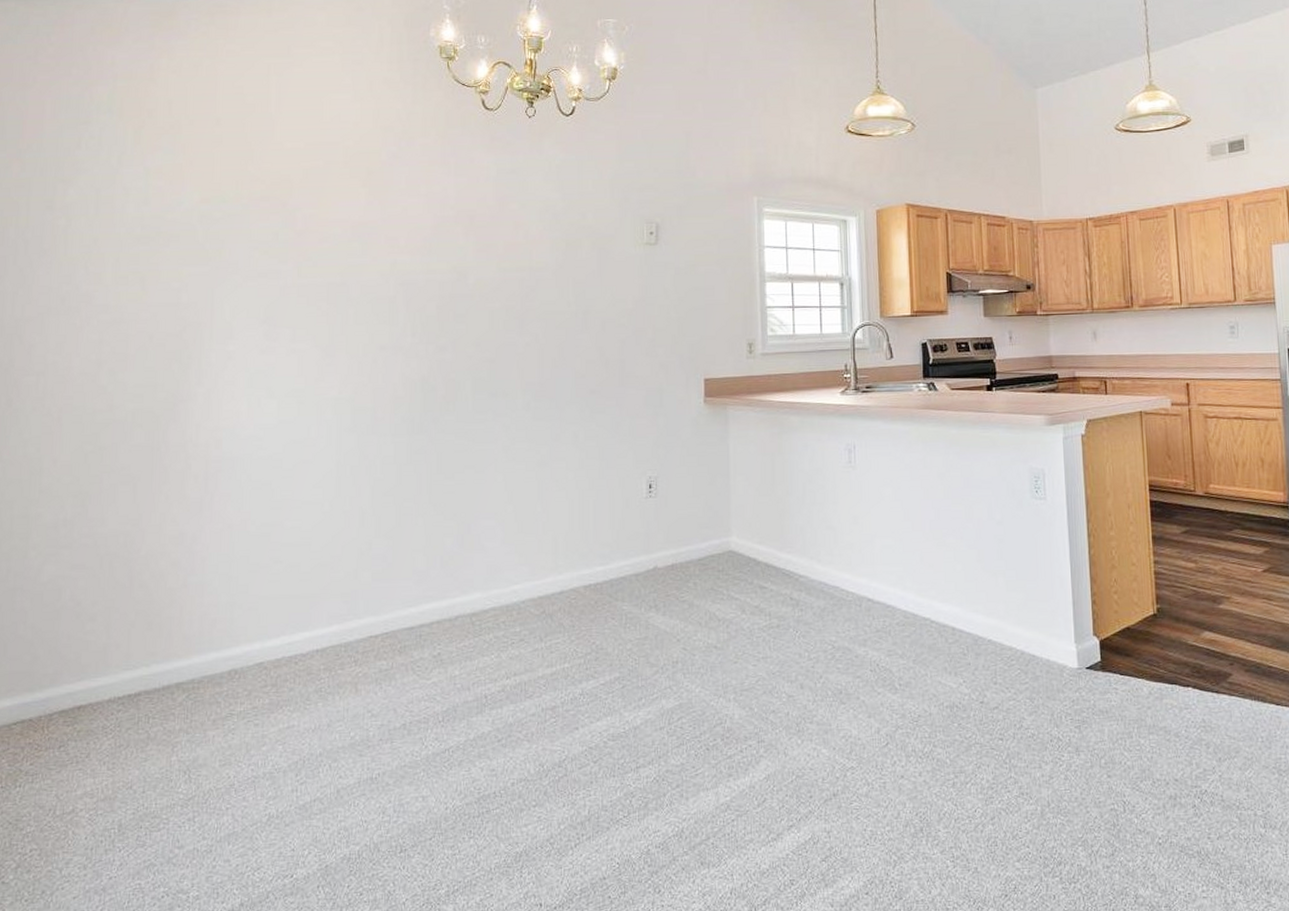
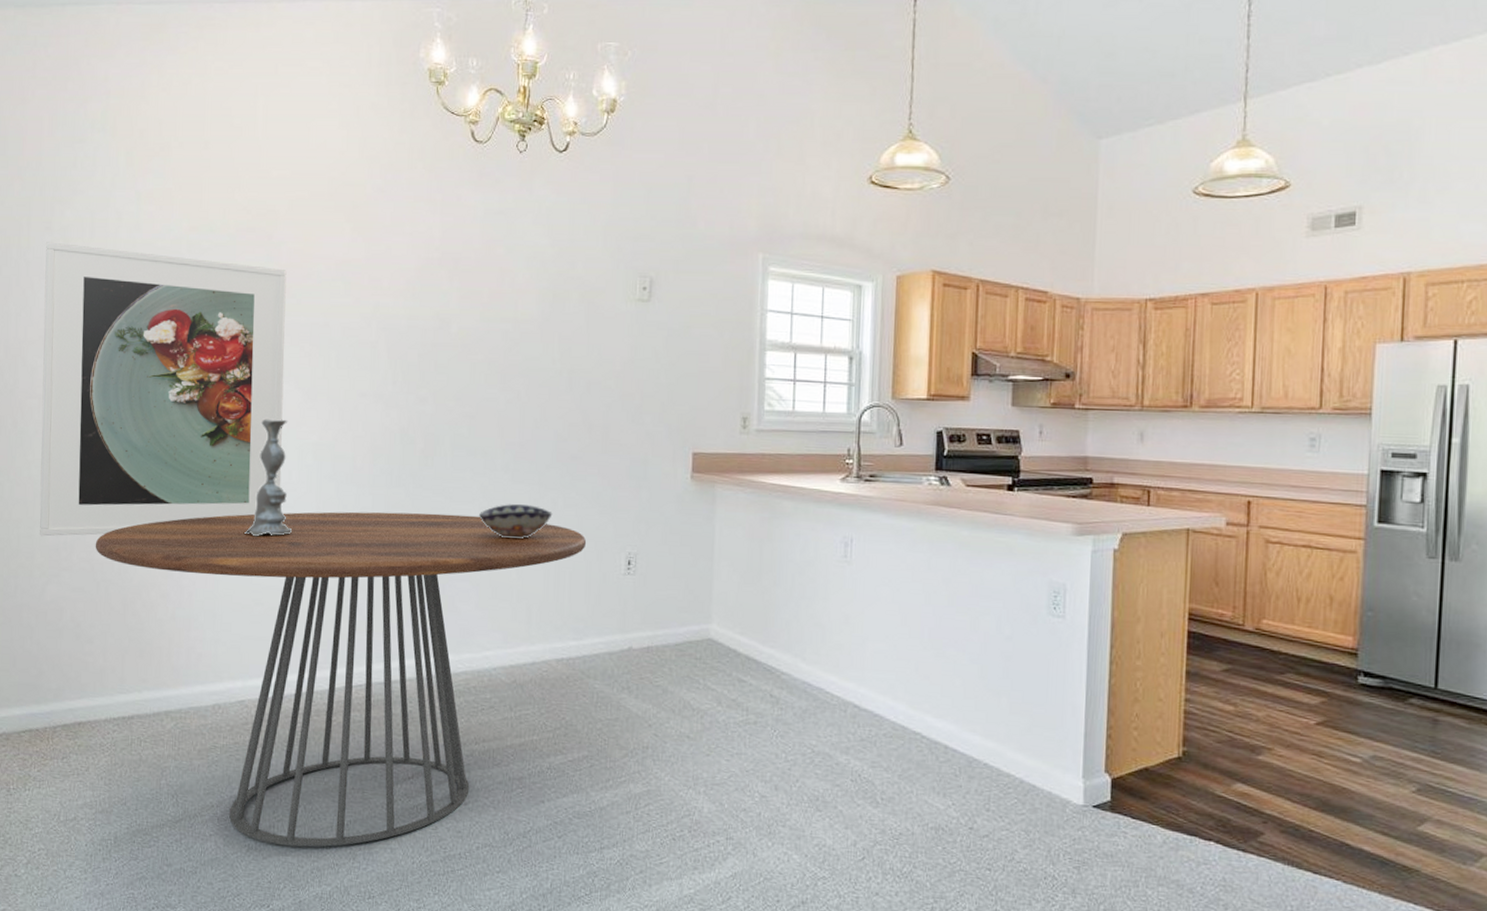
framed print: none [36,220,302,515] -> present [39,242,287,537]
dining table: none [98,455,609,809] -> present [95,511,587,847]
candlestick: none [260,377,312,495] -> present [243,418,293,537]
decorative bowl: none [501,440,574,474] -> present [478,504,553,539]

